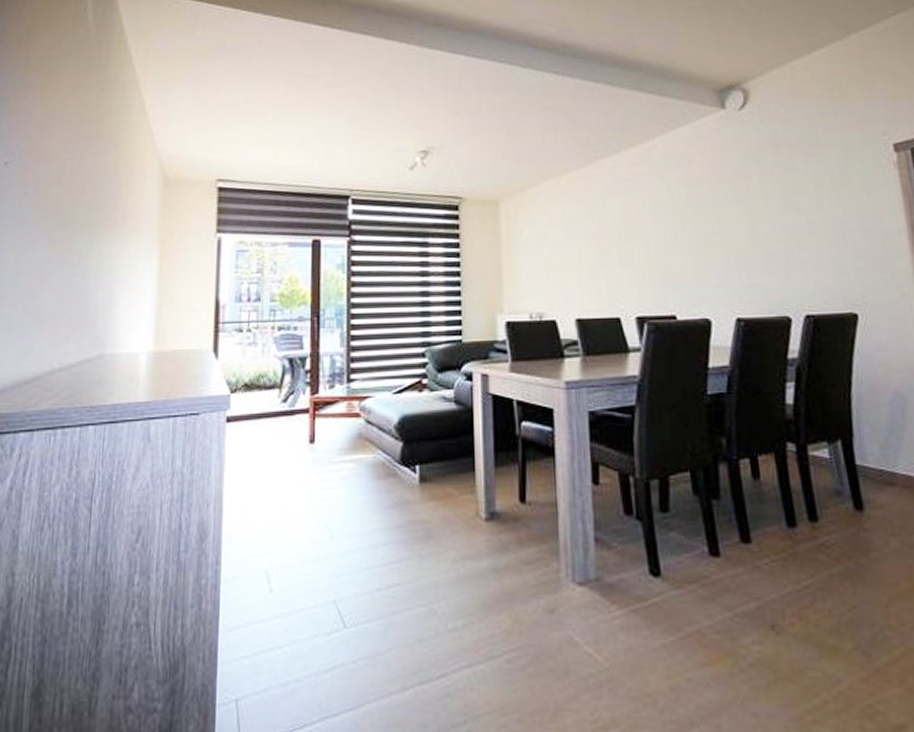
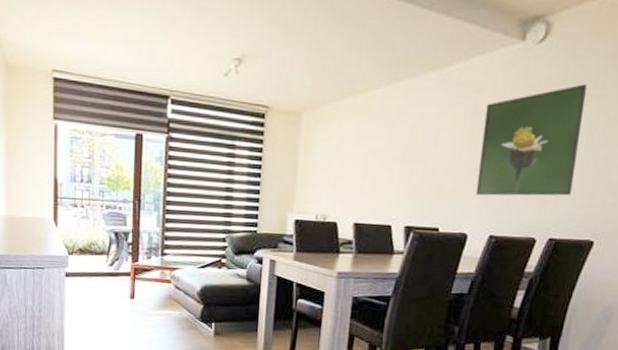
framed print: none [699,145,817,273] -> present [475,84,587,196]

